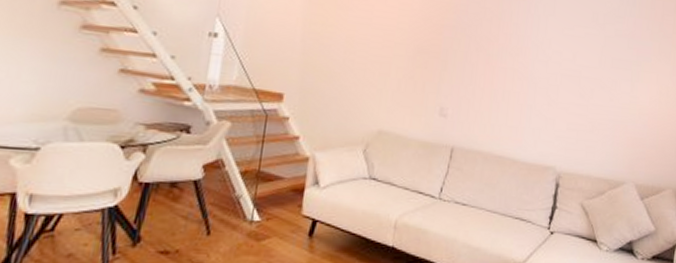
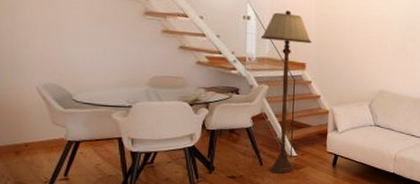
floor lamp: none [219,26,295,247] -> present [261,10,312,173]

